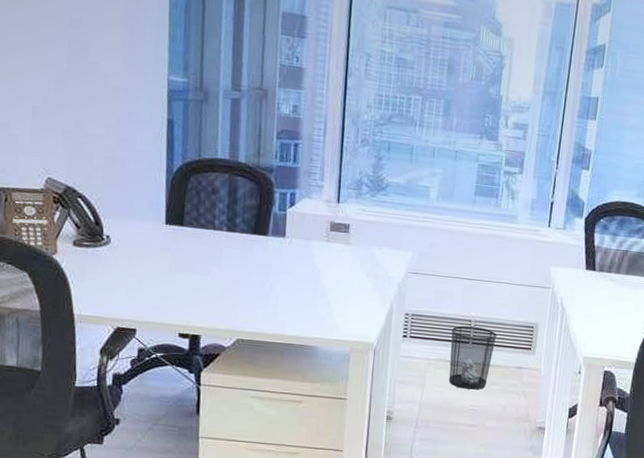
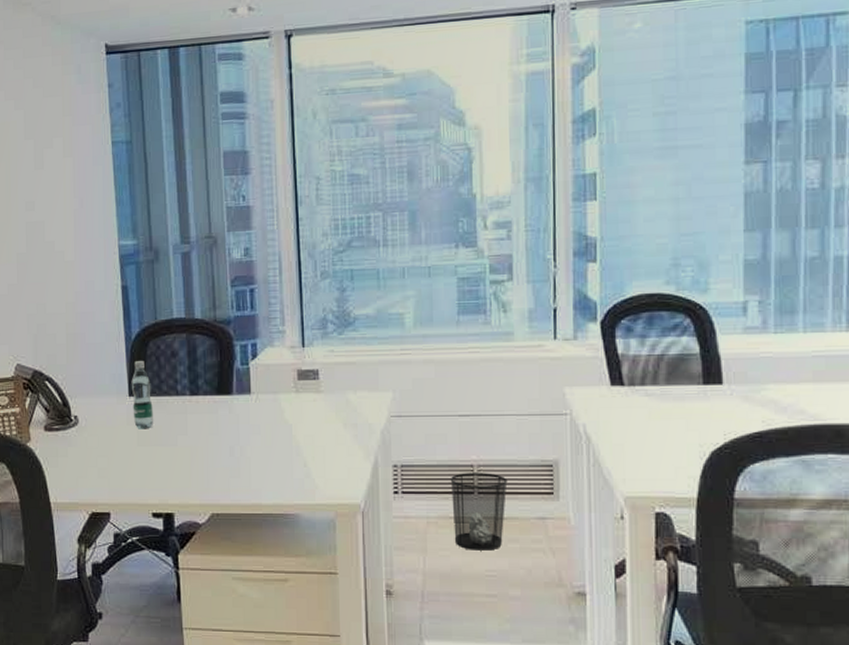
bottle: none [168,192,189,256] -> present [131,361,153,428]

